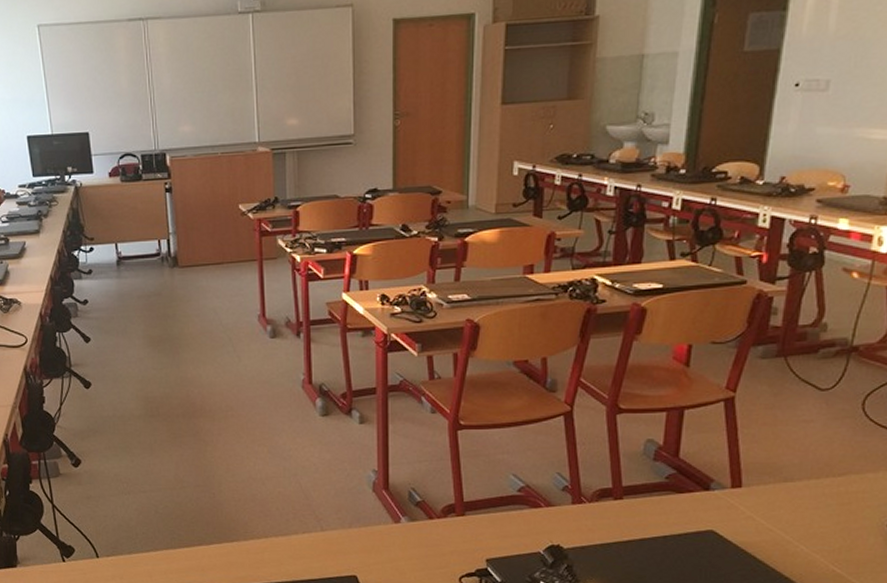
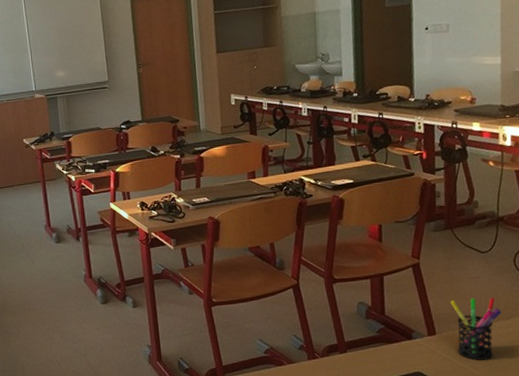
pen holder: none [767,446,833,523] -> present [450,297,501,360]

